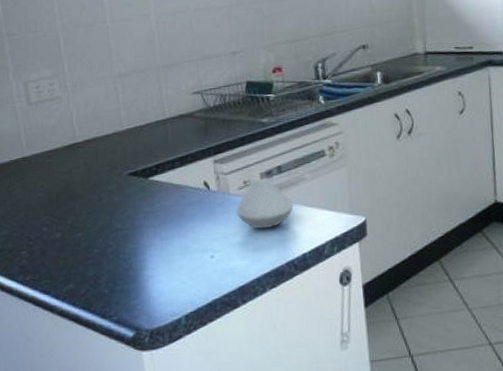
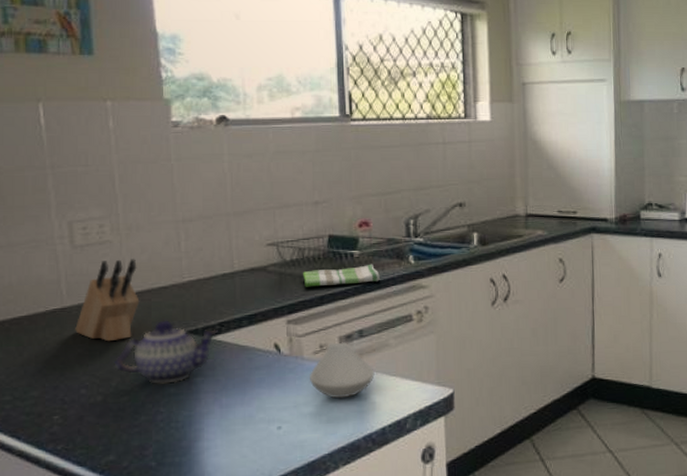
knife block: none [35,112,87,186] -> present [75,259,140,342]
teapot: none [68,164,156,221] -> present [114,320,219,384]
dish towel: none [225,105,294,130] -> present [303,264,380,287]

